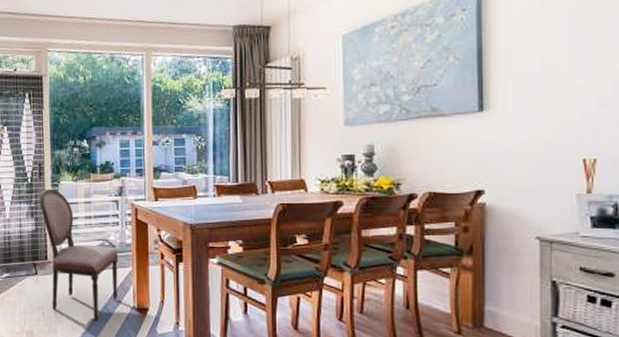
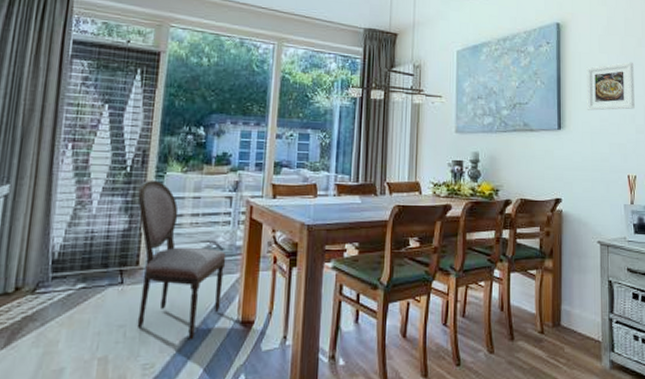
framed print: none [521,17,596,85] -> present [587,62,635,111]

